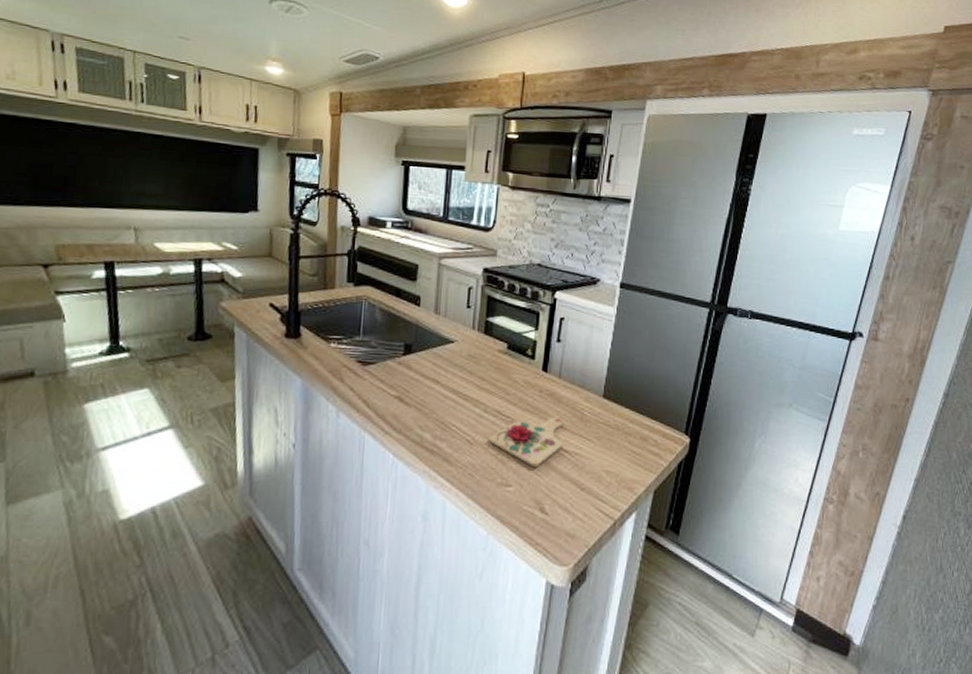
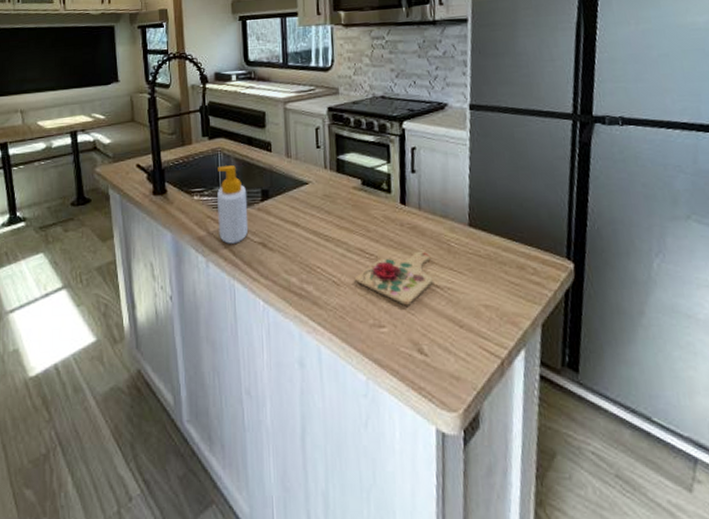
soap bottle: none [354,315,389,396] -> present [217,165,249,244]

